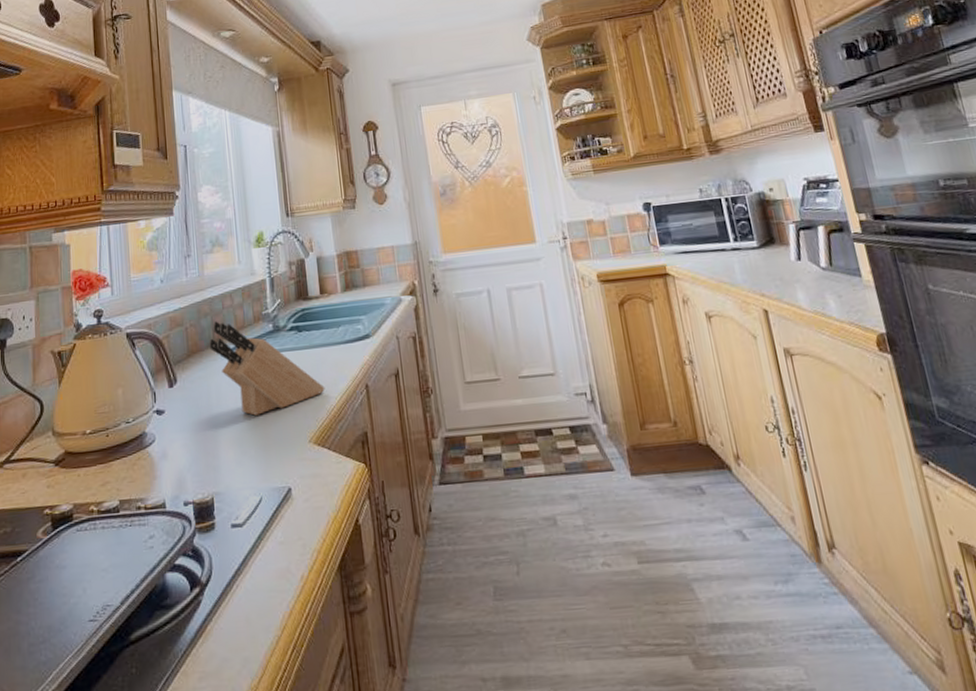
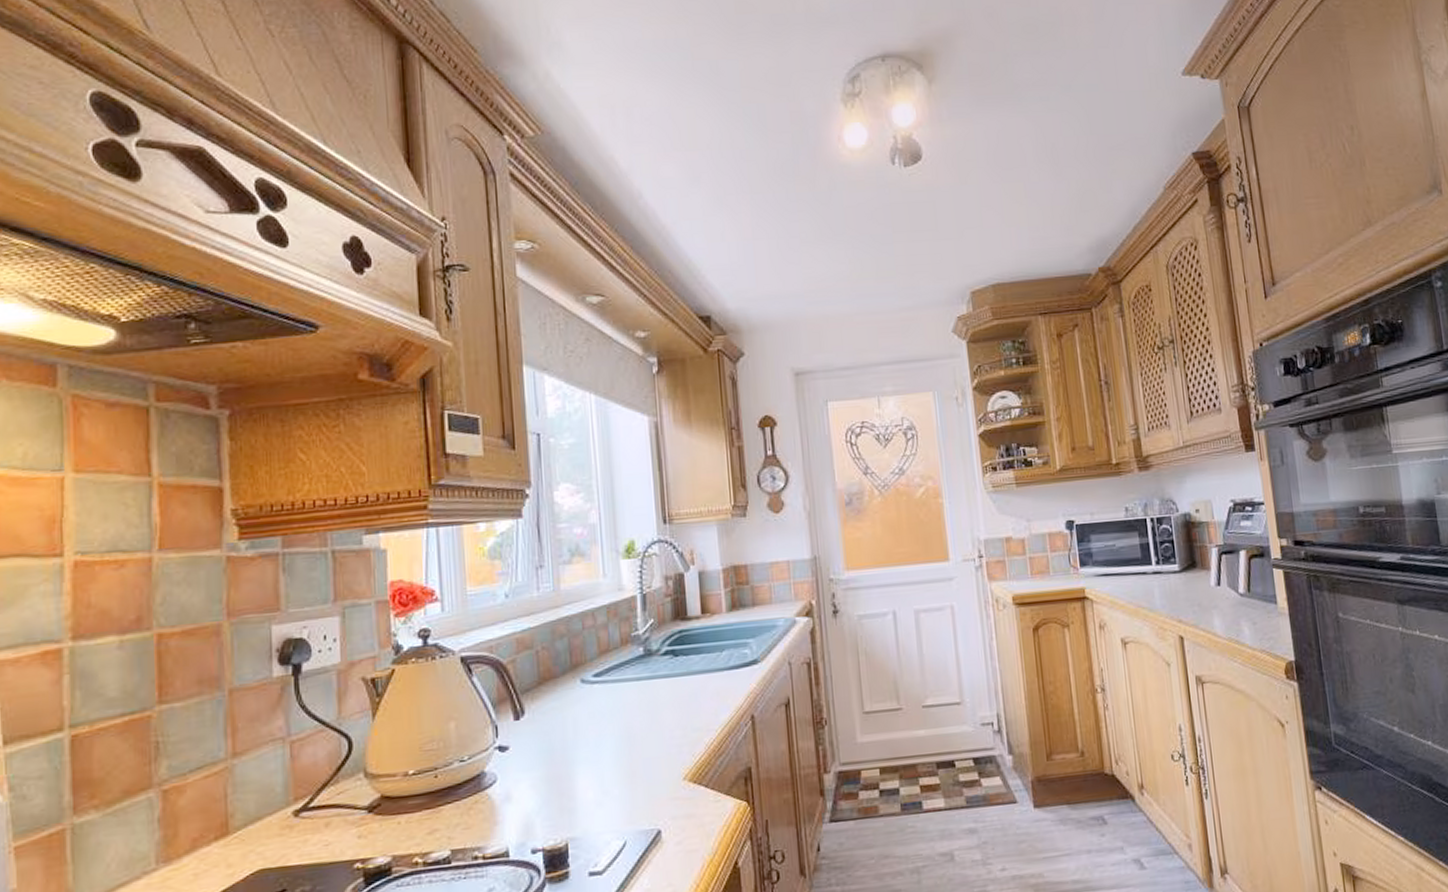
knife block: present [209,321,325,416] -> none [565,643,704,751]

